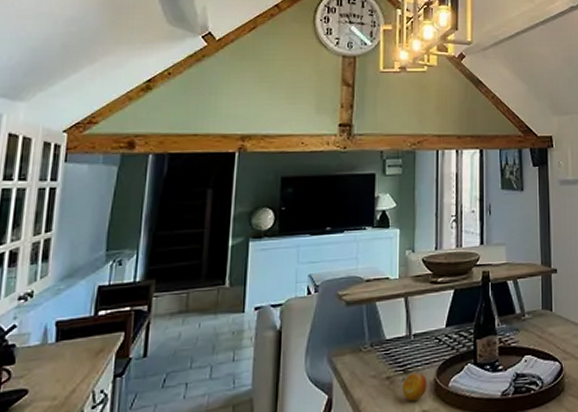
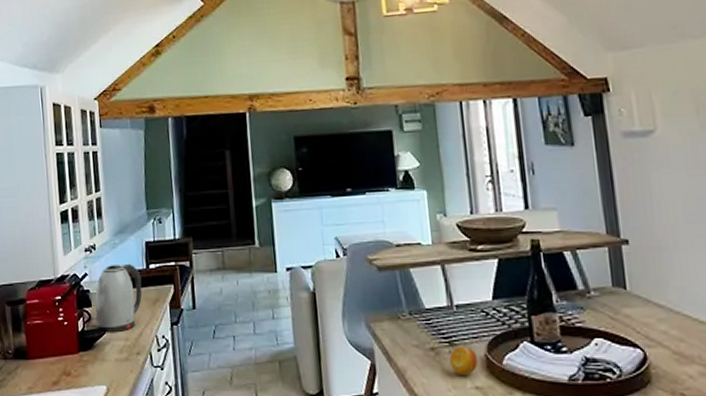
kettle: none [16,311,86,394] -> present [95,263,143,333]

